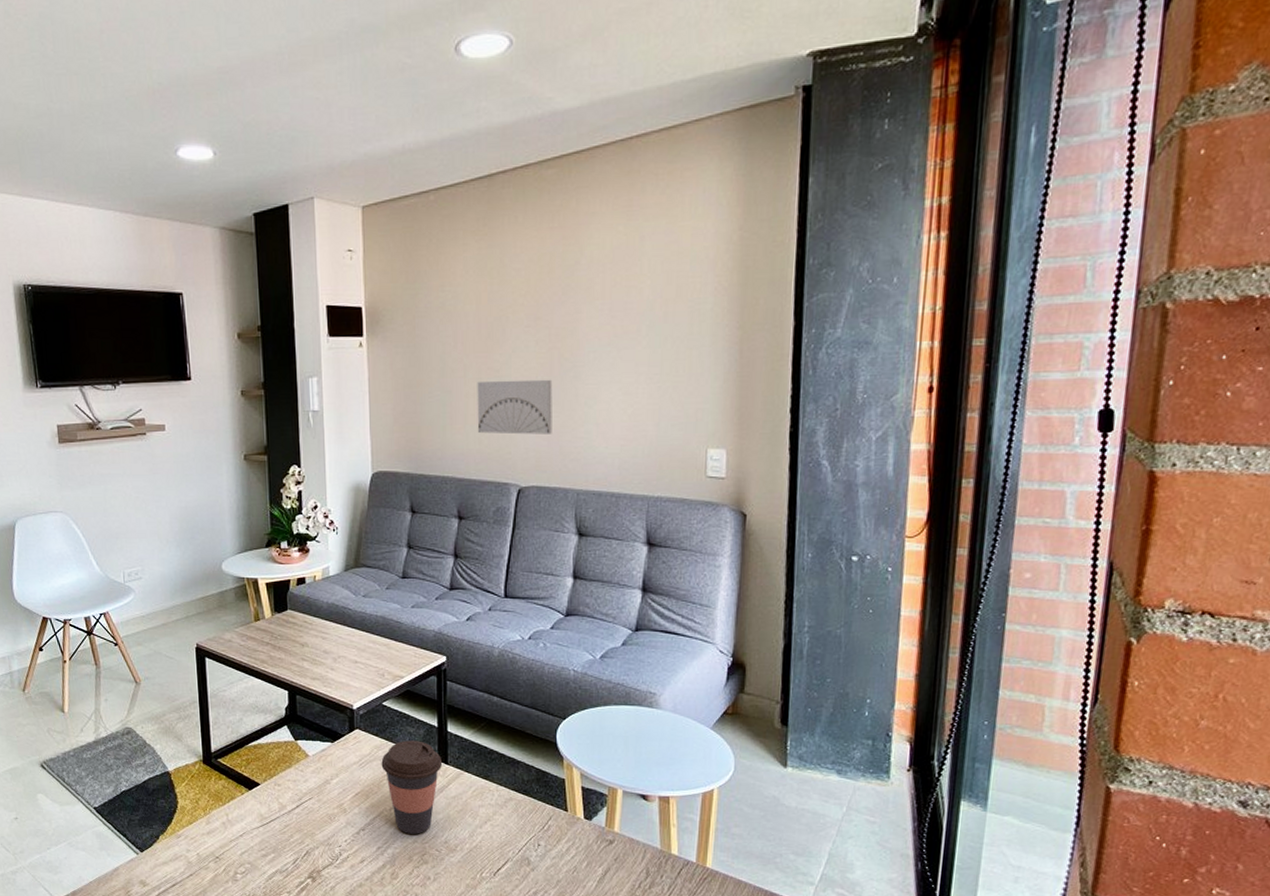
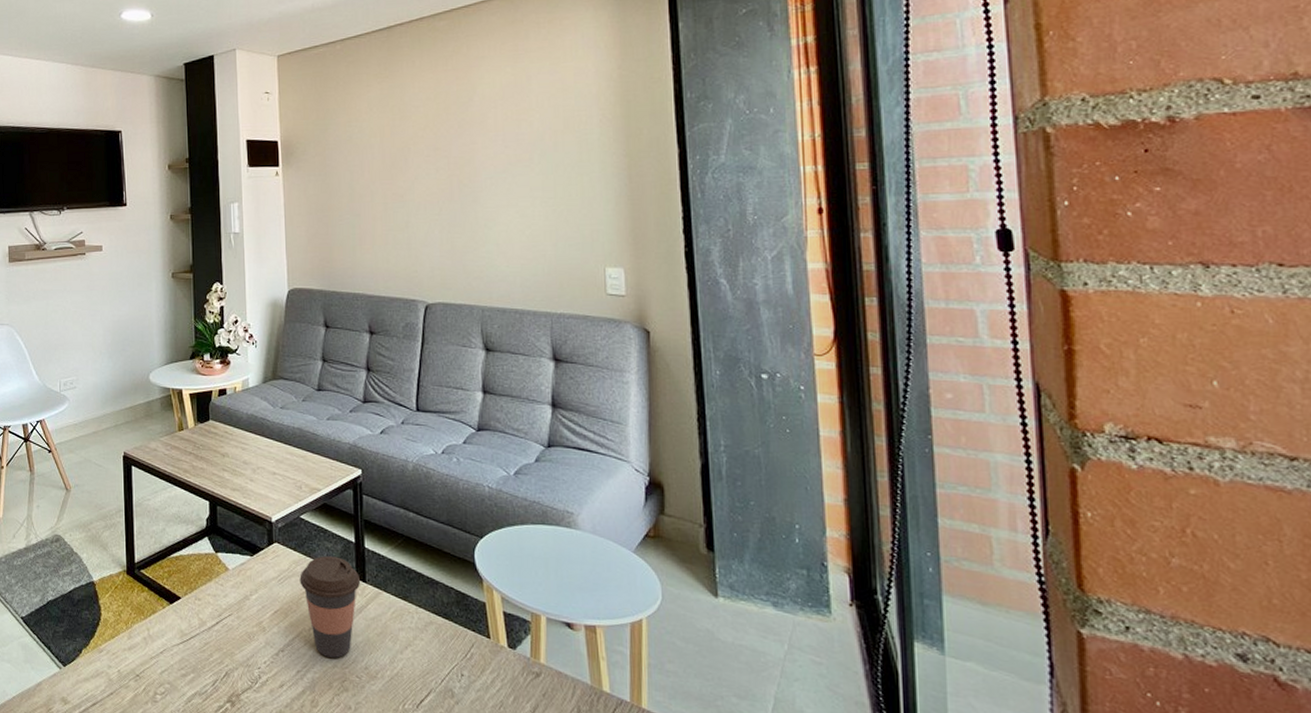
wall art: present [477,379,553,435] -> none [383,203,455,254]

